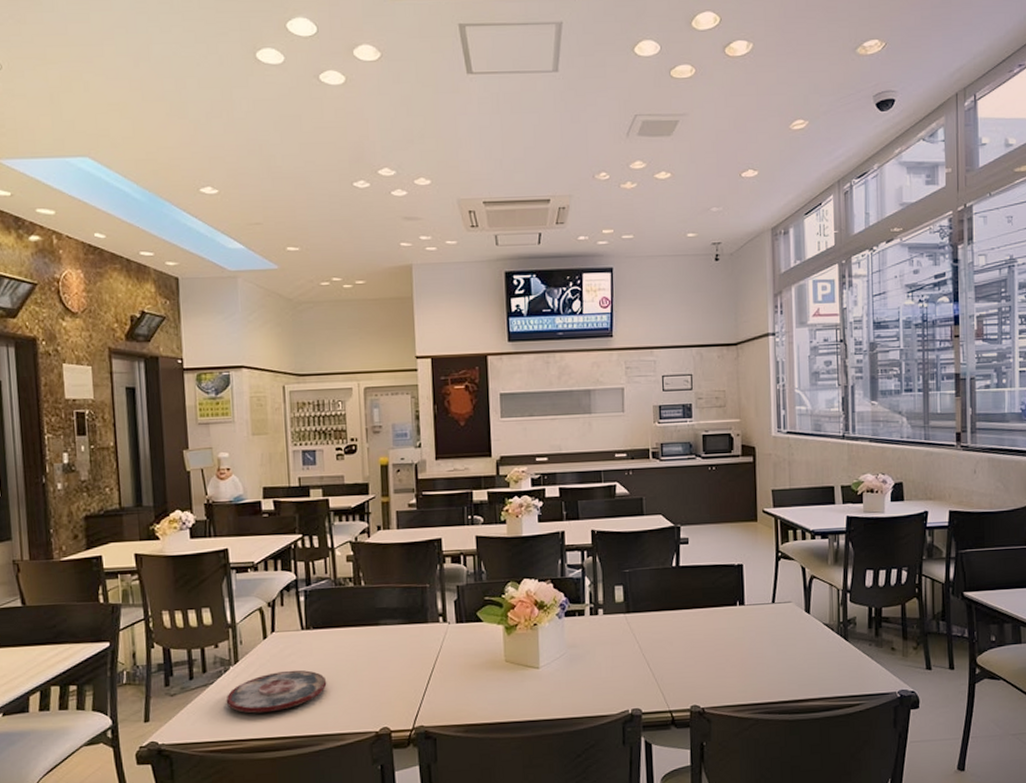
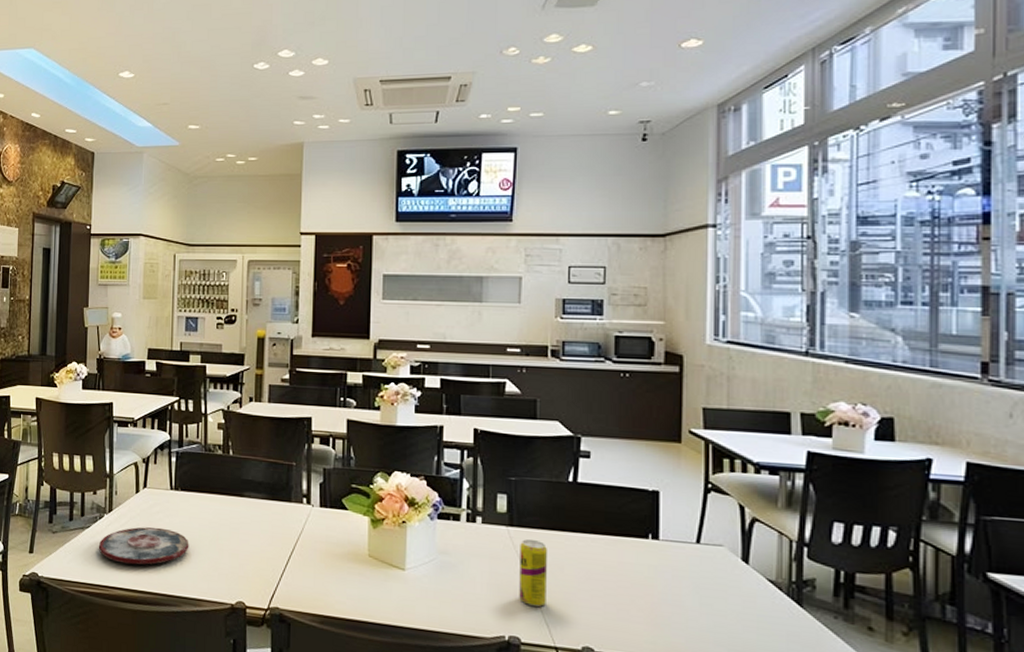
beverage can: none [636,622,660,679] -> present [519,539,547,607]

